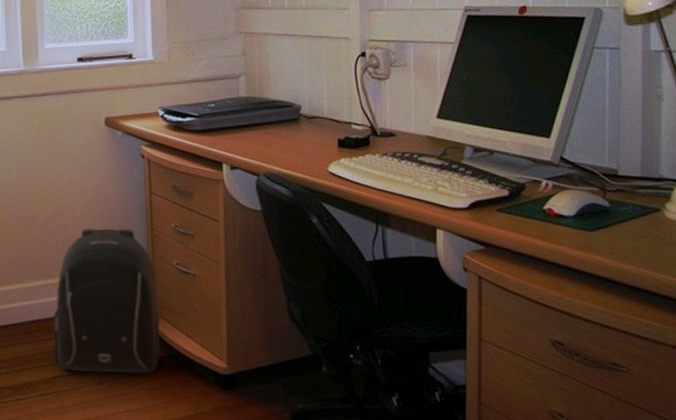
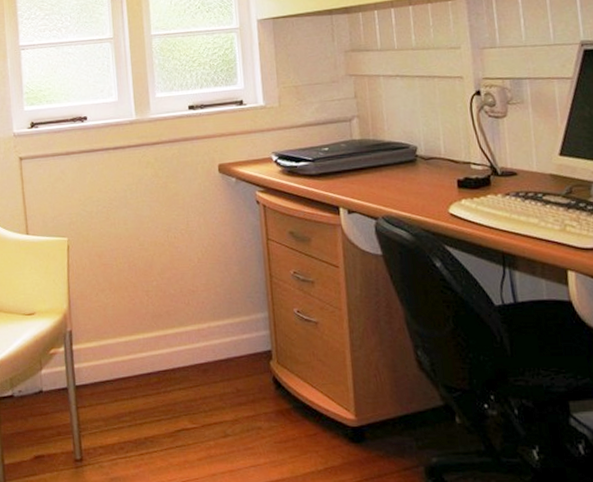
backpack: present [53,227,161,373] -> none [174,275,286,426]

